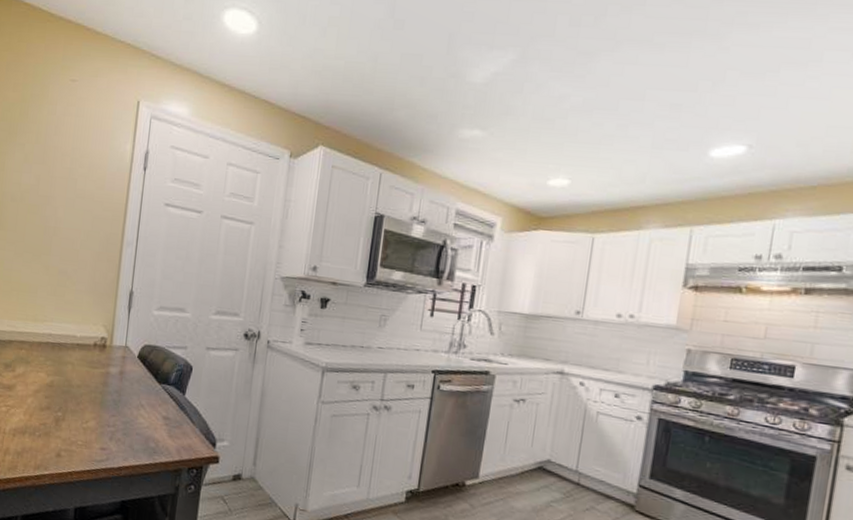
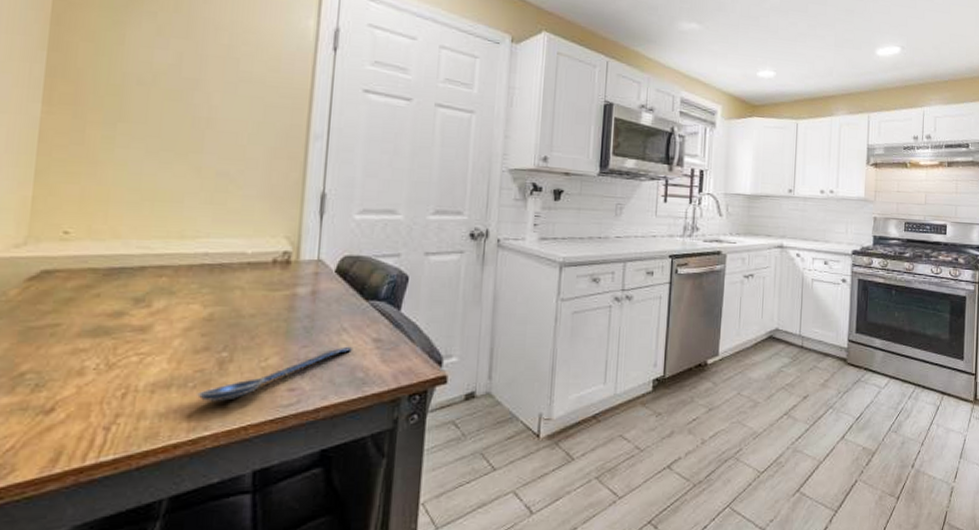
spoon: none [40,419,148,450] -> present [196,346,353,401]

